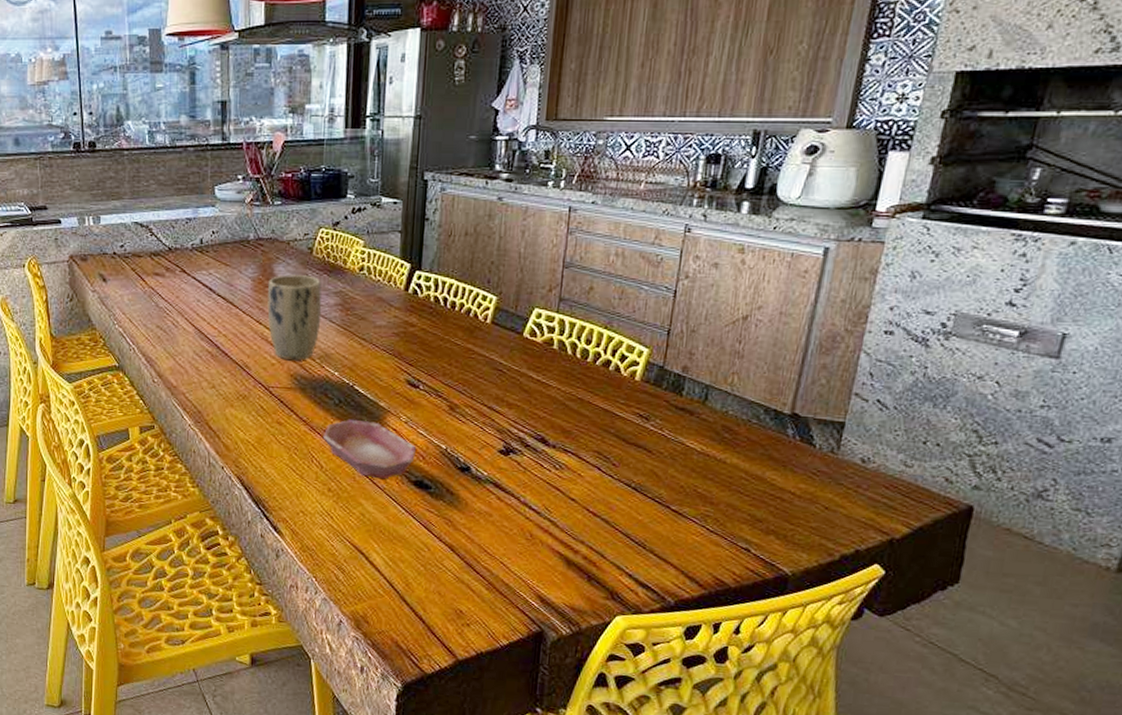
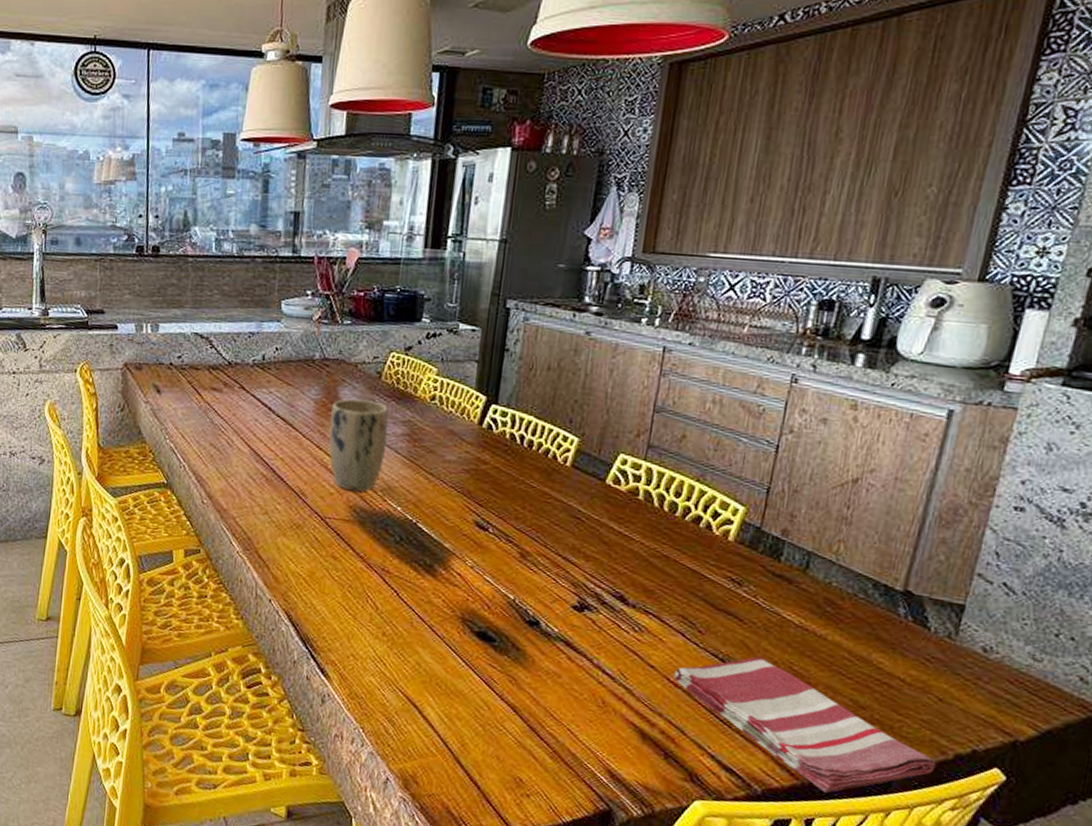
bowl: present [322,419,416,480] -> none [380,558,481,628]
dish towel: none [592,483,825,599] -> present [673,656,936,793]

